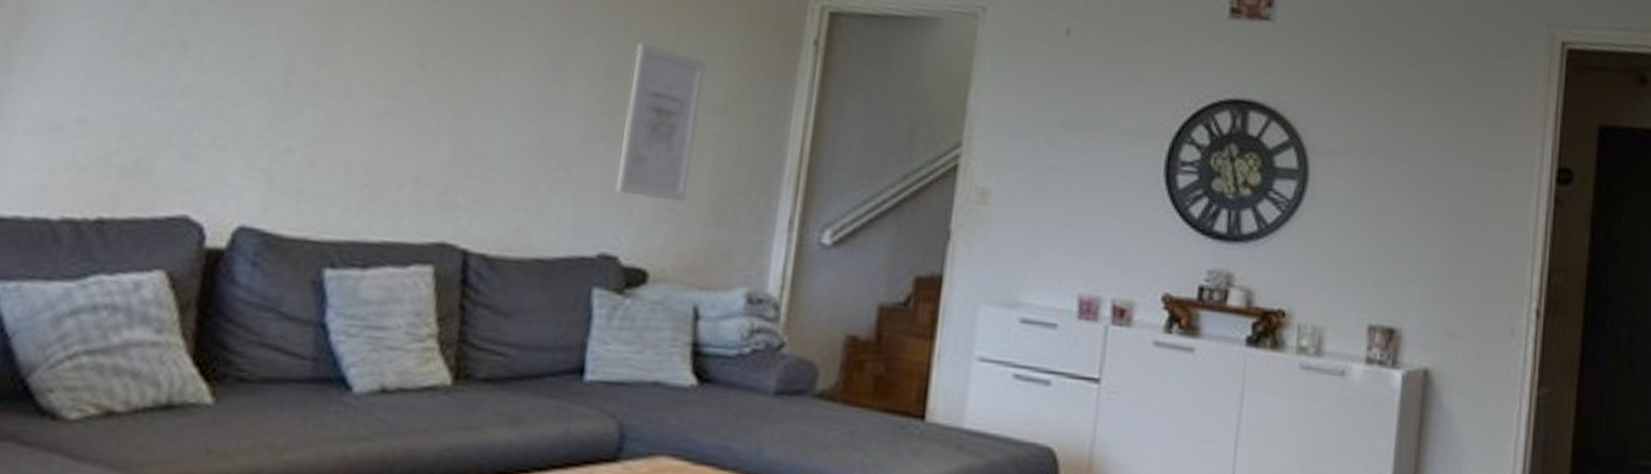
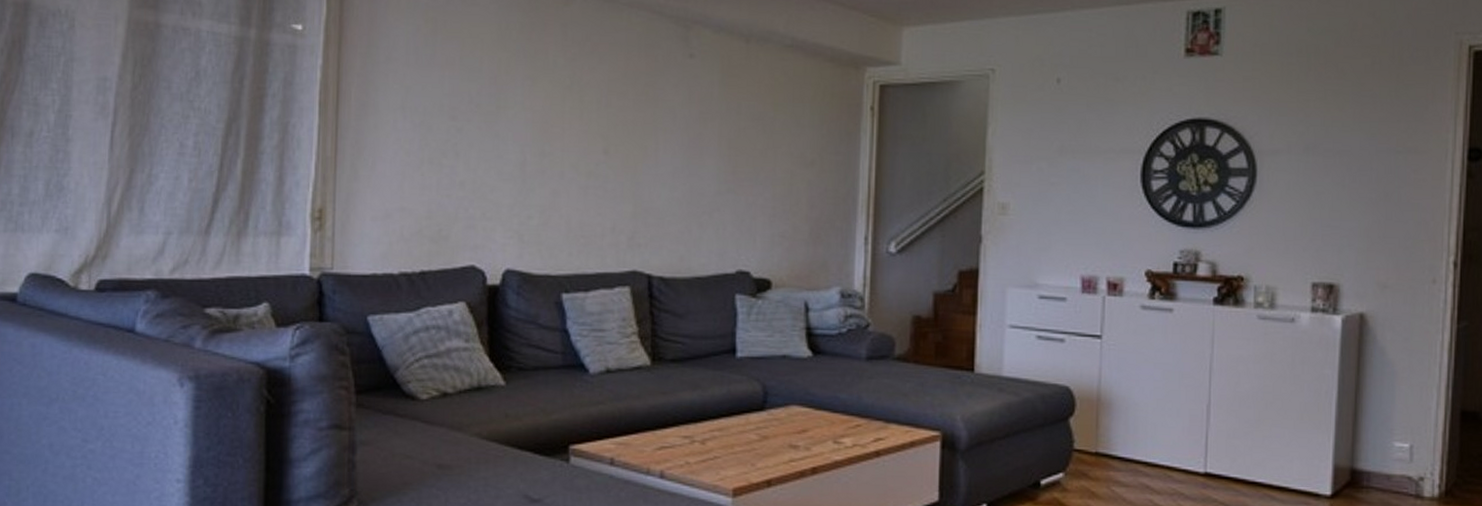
wall art: present [615,41,706,203] -> none [743,120,796,231]

